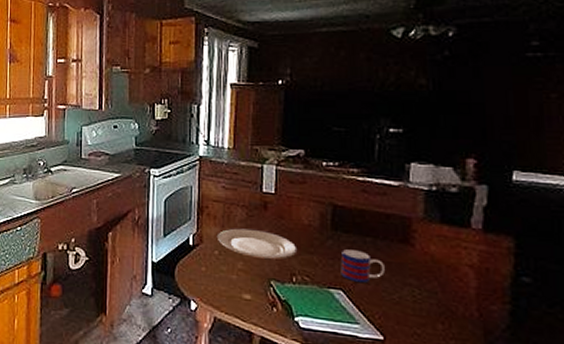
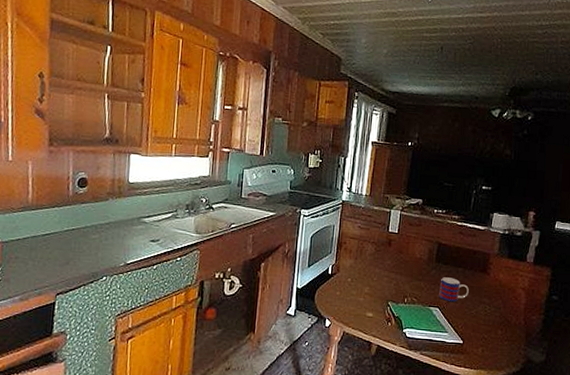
plate: present [218,228,298,259] -> none [351,260,410,285]

